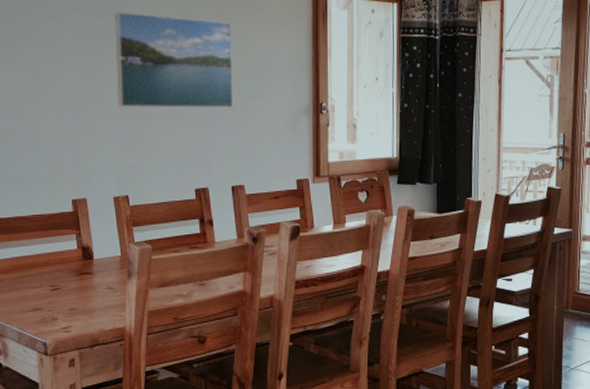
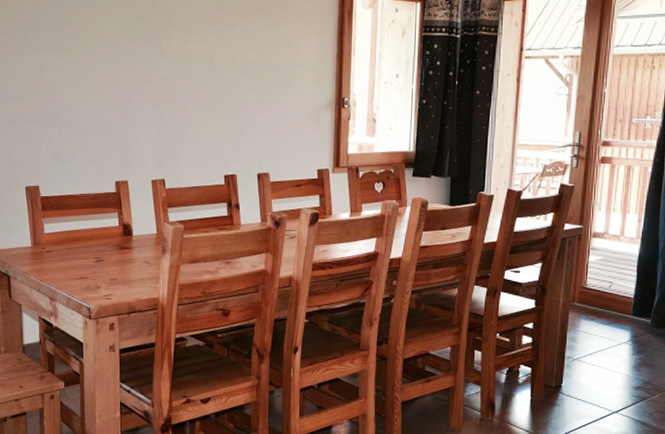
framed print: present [115,12,234,108] -> none [157,10,263,101]

